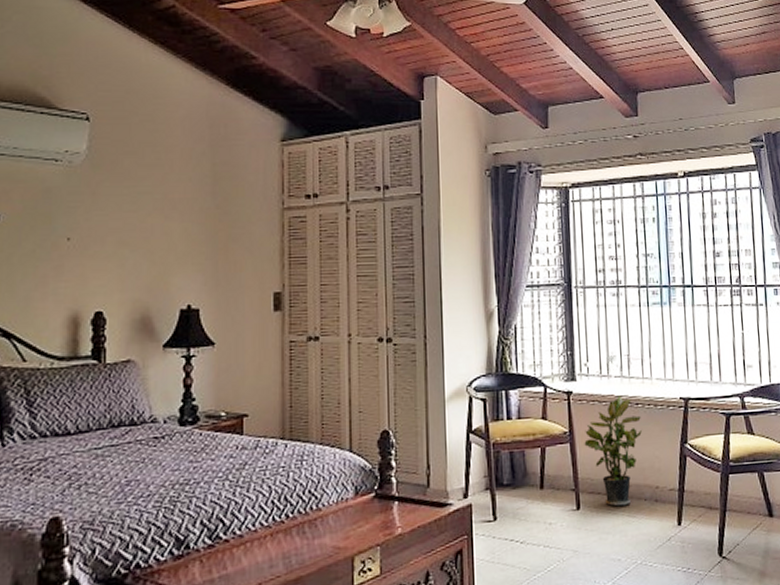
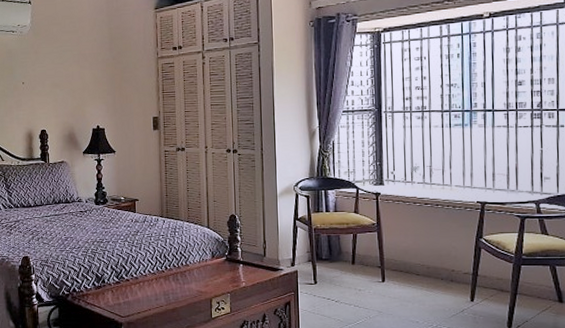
potted plant: present [584,396,642,507] -> none [389,198,441,282]

